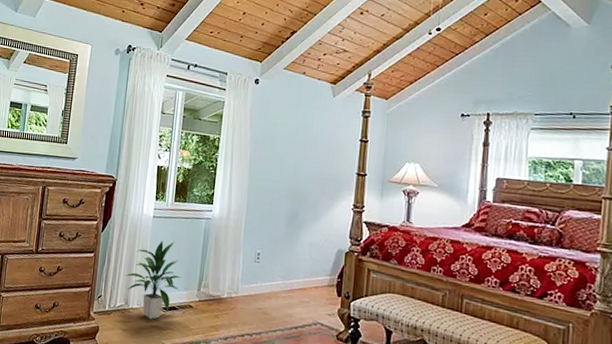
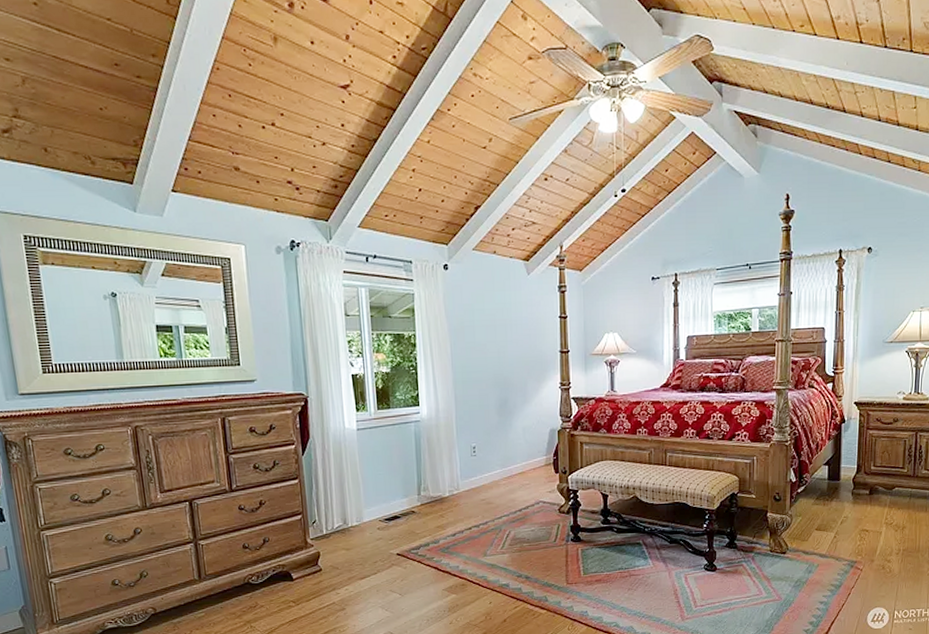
indoor plant: present [124,240,182,319] -> none [336,450,400,533]

